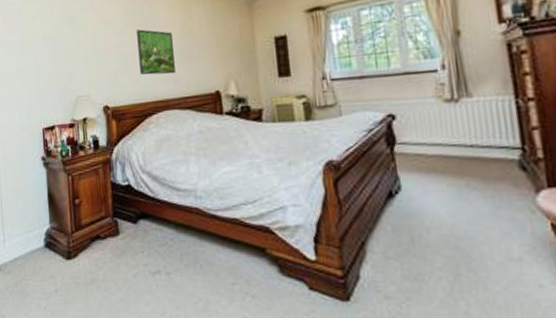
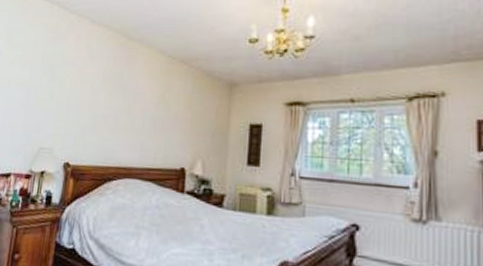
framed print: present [137,29,175,75] -> none [108,92,148,143]

